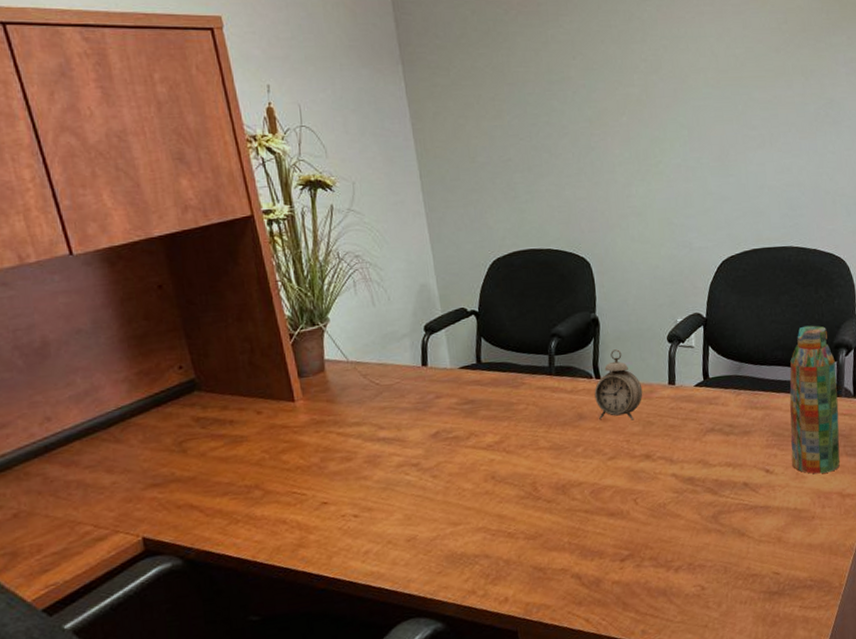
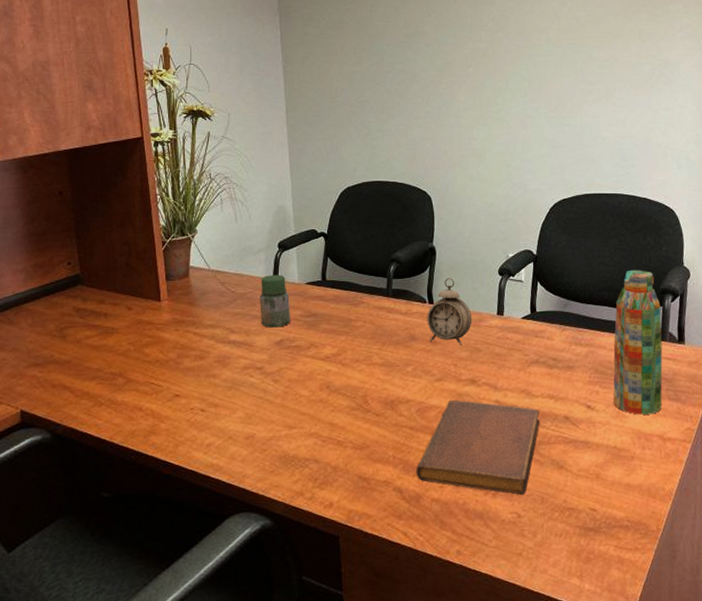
jar: none [408,360,446,420] -> present [260,274,291,328]
notebook: none [593,477,719,568] -> present [416,400,540,496]

